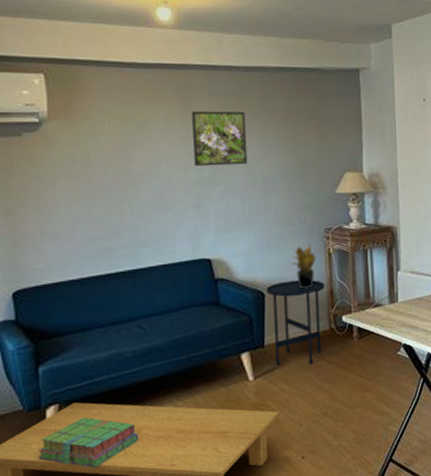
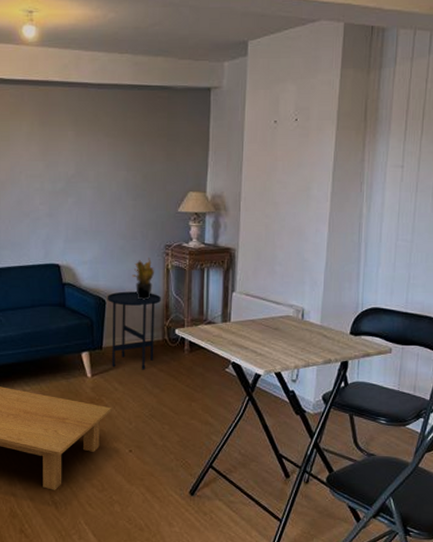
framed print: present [192,111,248,167] -> none [50,126,98,179]

